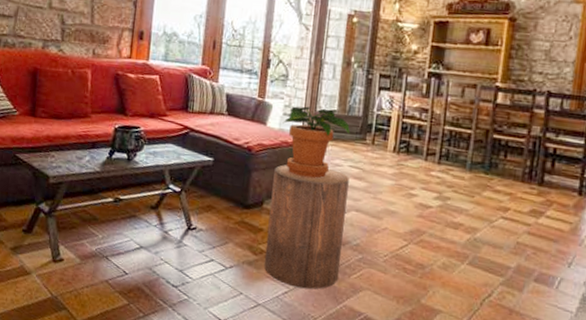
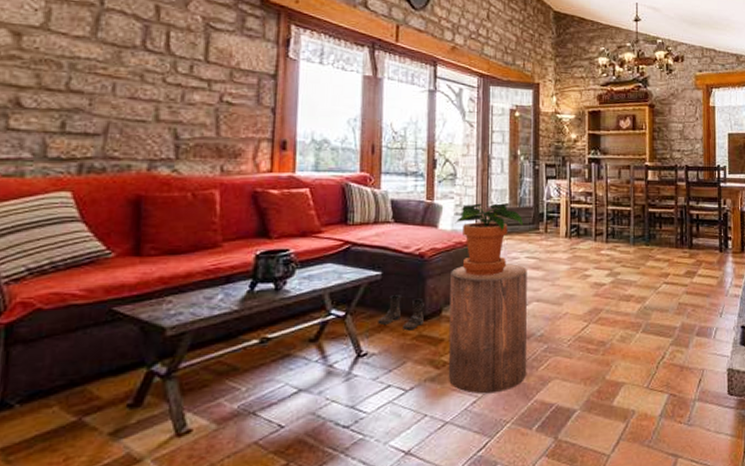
boots: none [207,181,248,216] -> present [378,295,424,331]

